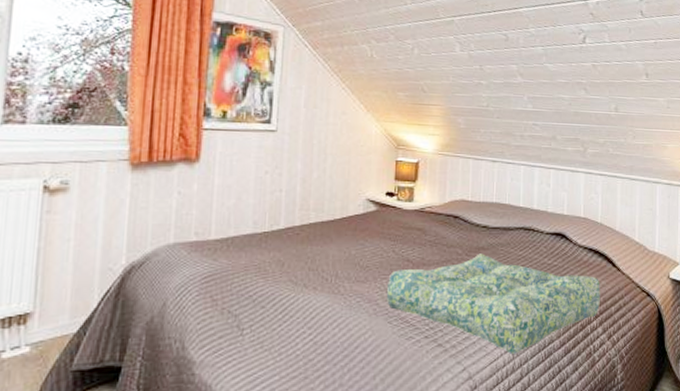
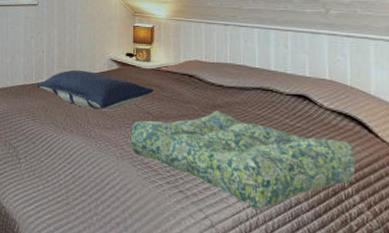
pillow: none [270,213,417,260] -> present [36,70,155,111]

